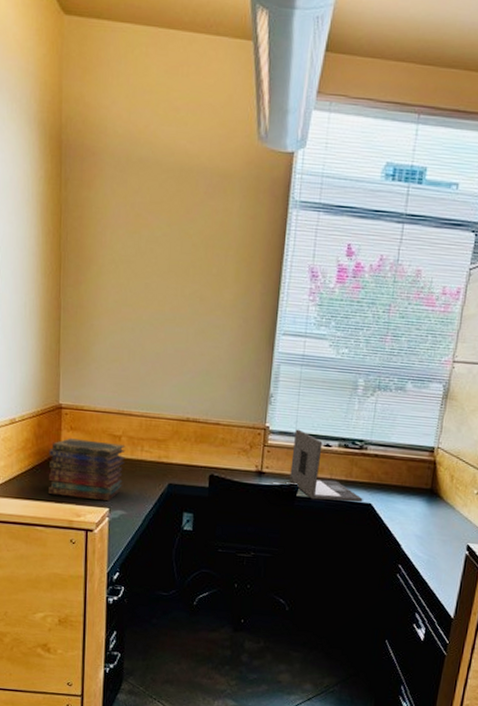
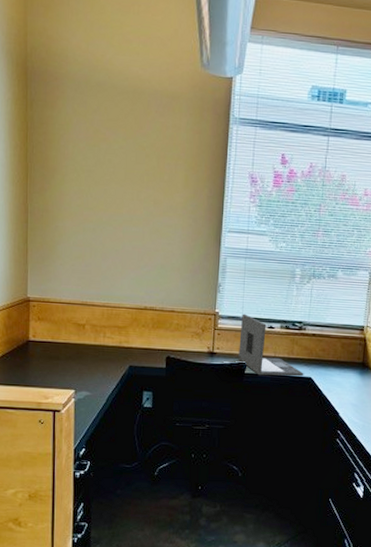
book stack: present [48,438,126,502] -> none [18,328,89,384]

